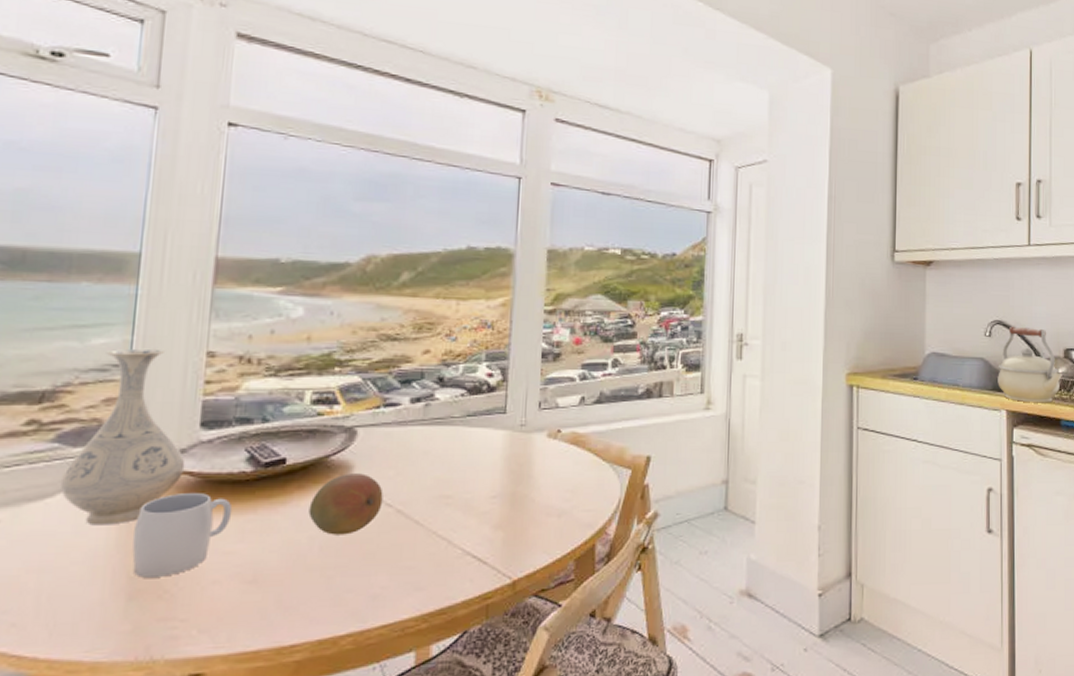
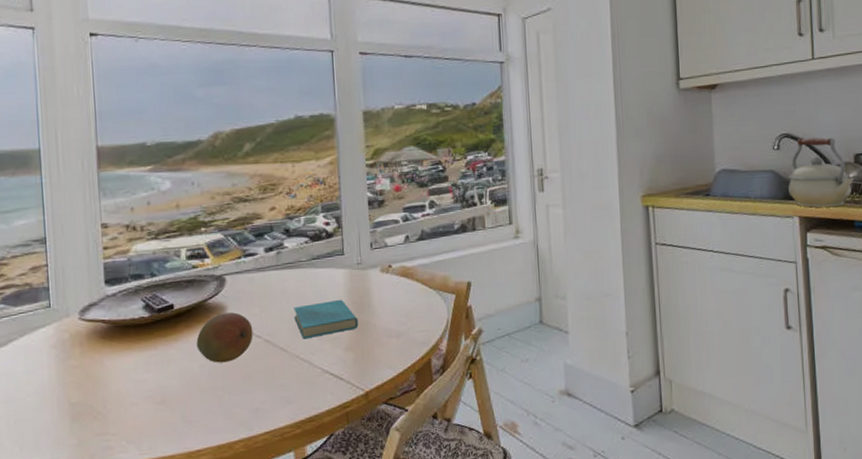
vase: present [59,348,186,526] -> none [9,224,98,366]
mug: present [132,493,233,578] -> none [68,336,139,404]
book: none [436,466,514,512] -> present [294,299,359,339]

